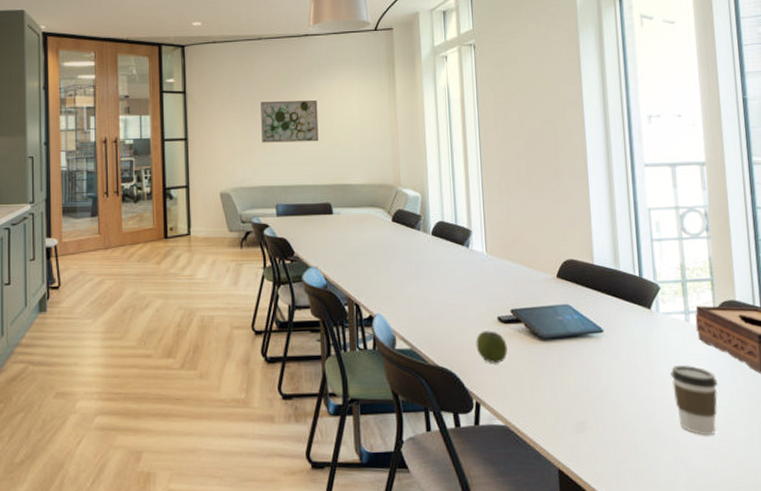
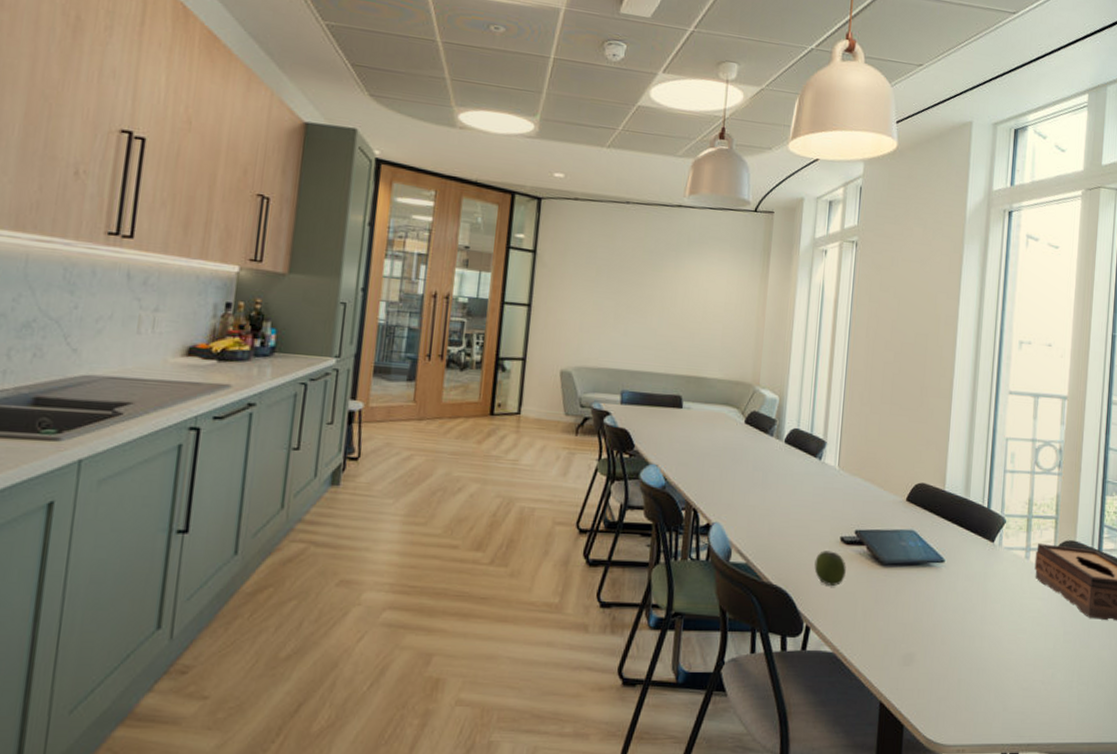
wall art: present [261,101,319,143] -> none [615,274,682,326]
coffee cup: present [670,364,718,436] -> none [1003,602,1047,677]

